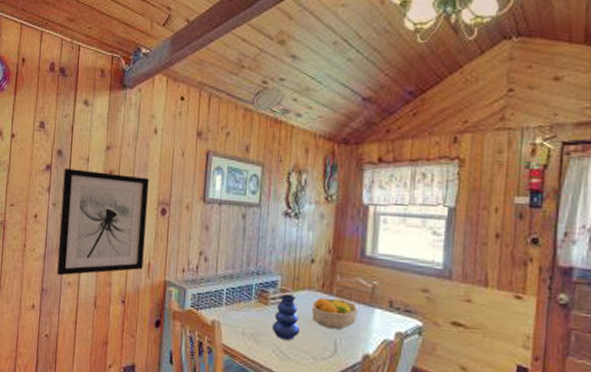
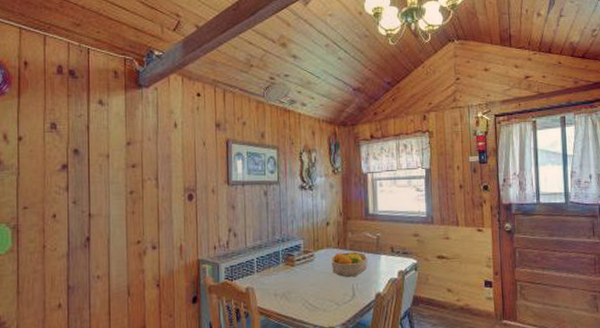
wall art: present [57,168,149,276] -> none [83,166,175,271]
vase: present [271,294,300,340] -> none [299,255,324,293]

